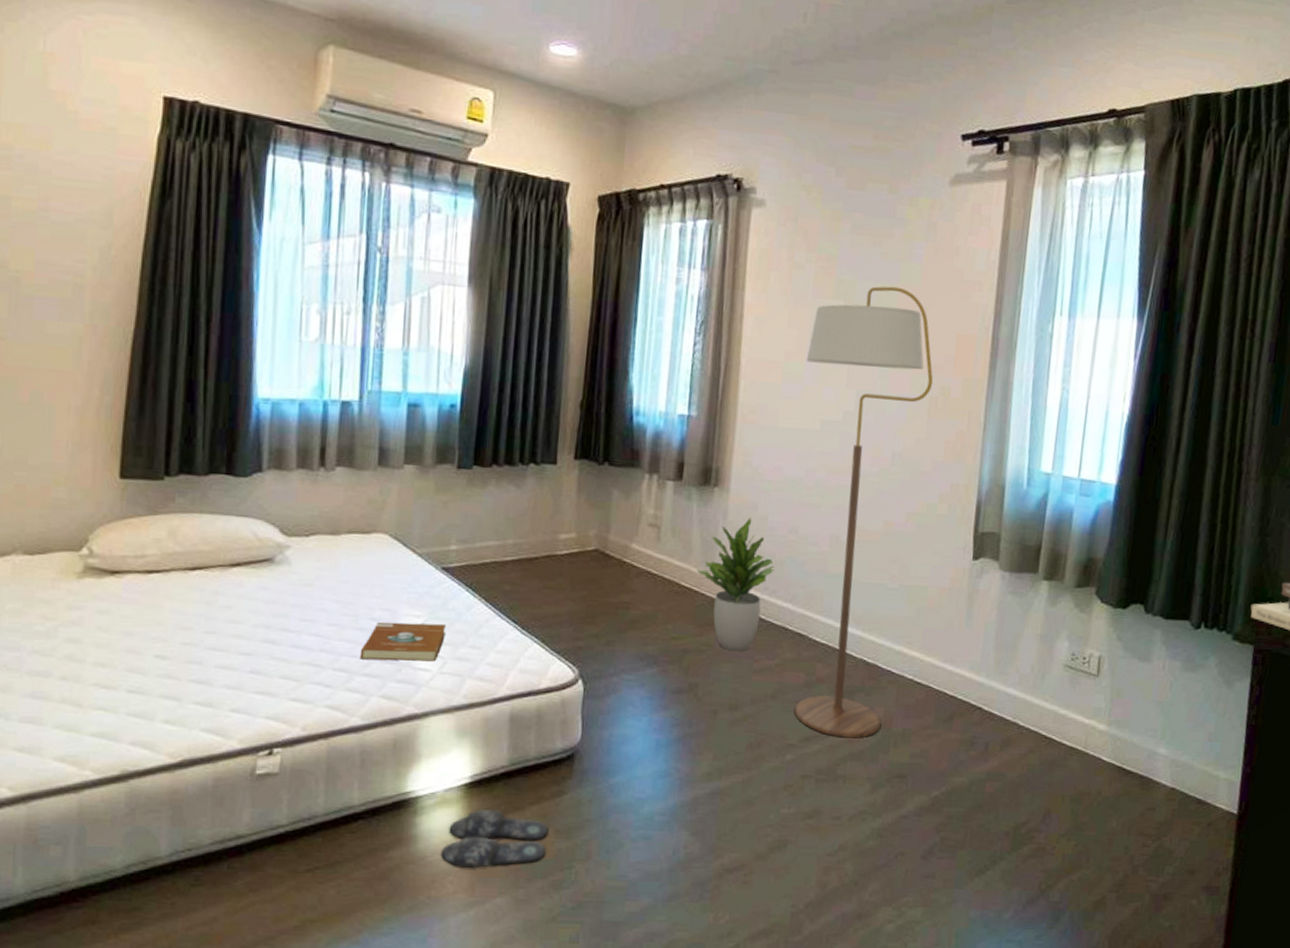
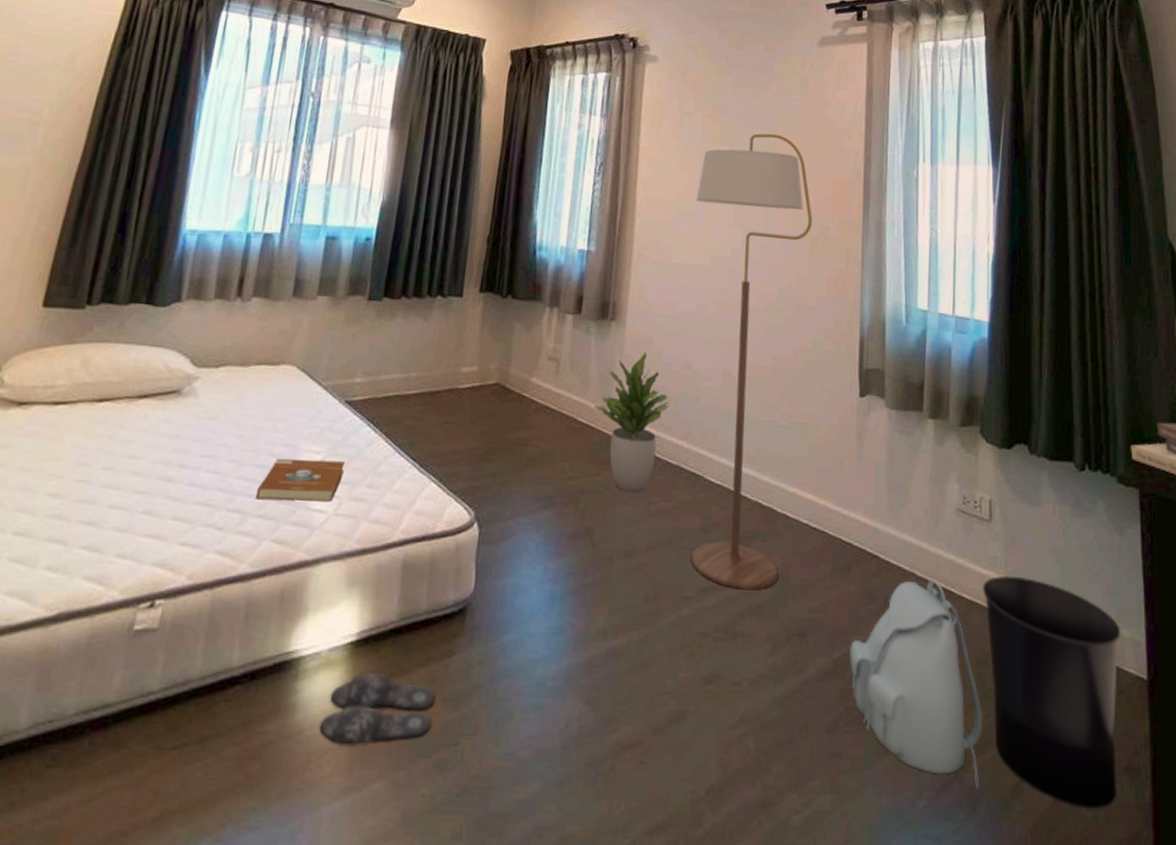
backpack: none [946,728,1073,905] -> present [848,579,983,790]
waste bin: none [1082,724,1218,919] -> present [983,575,1121,809]

